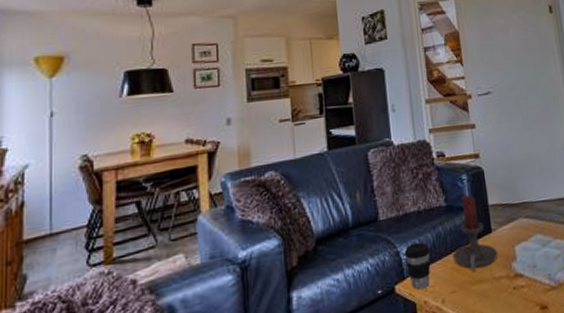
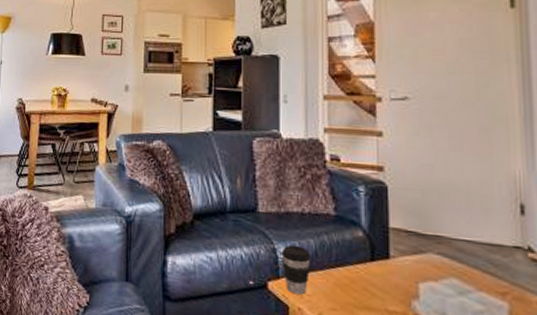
candle holder: present [452,195,498,271] -> none [336,210,395,295]

